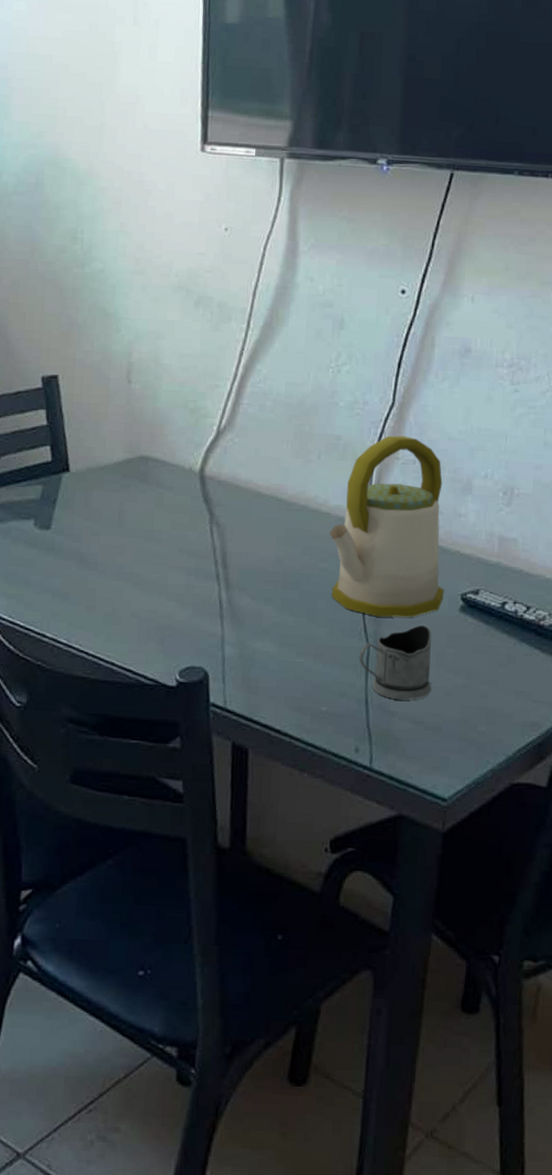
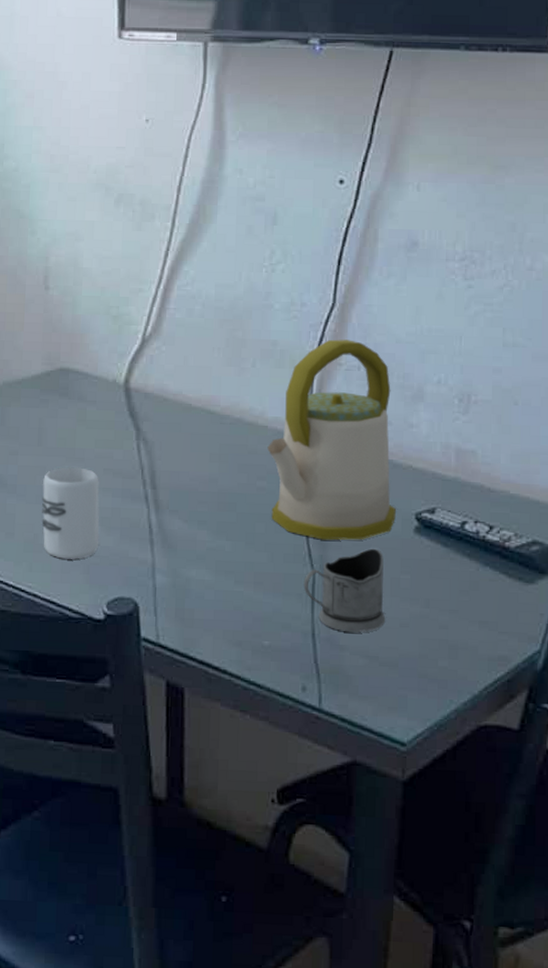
cup: none [120,547,175,632] -> present [41,467,100,560]

